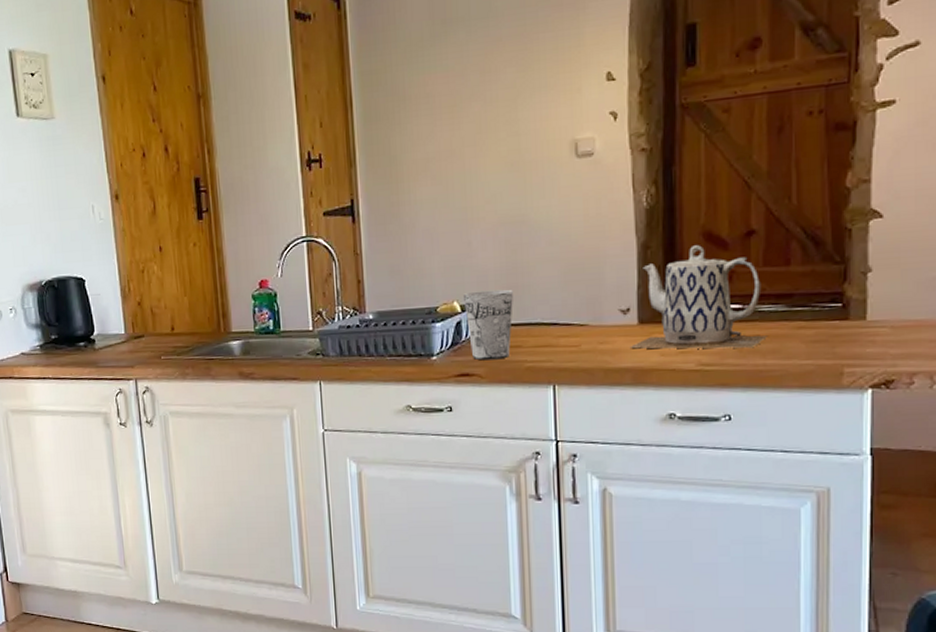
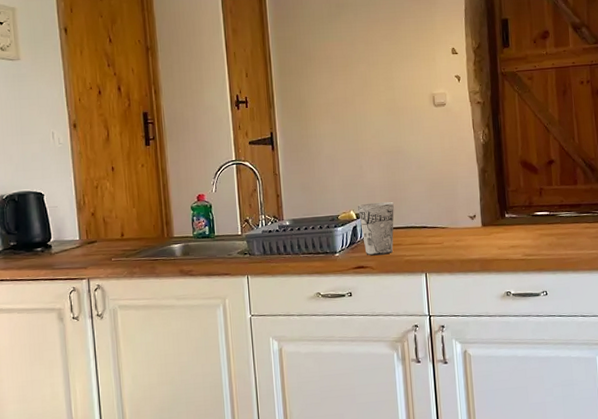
teapot: present [629,245,767,349] -> none [477,170,566,245]

